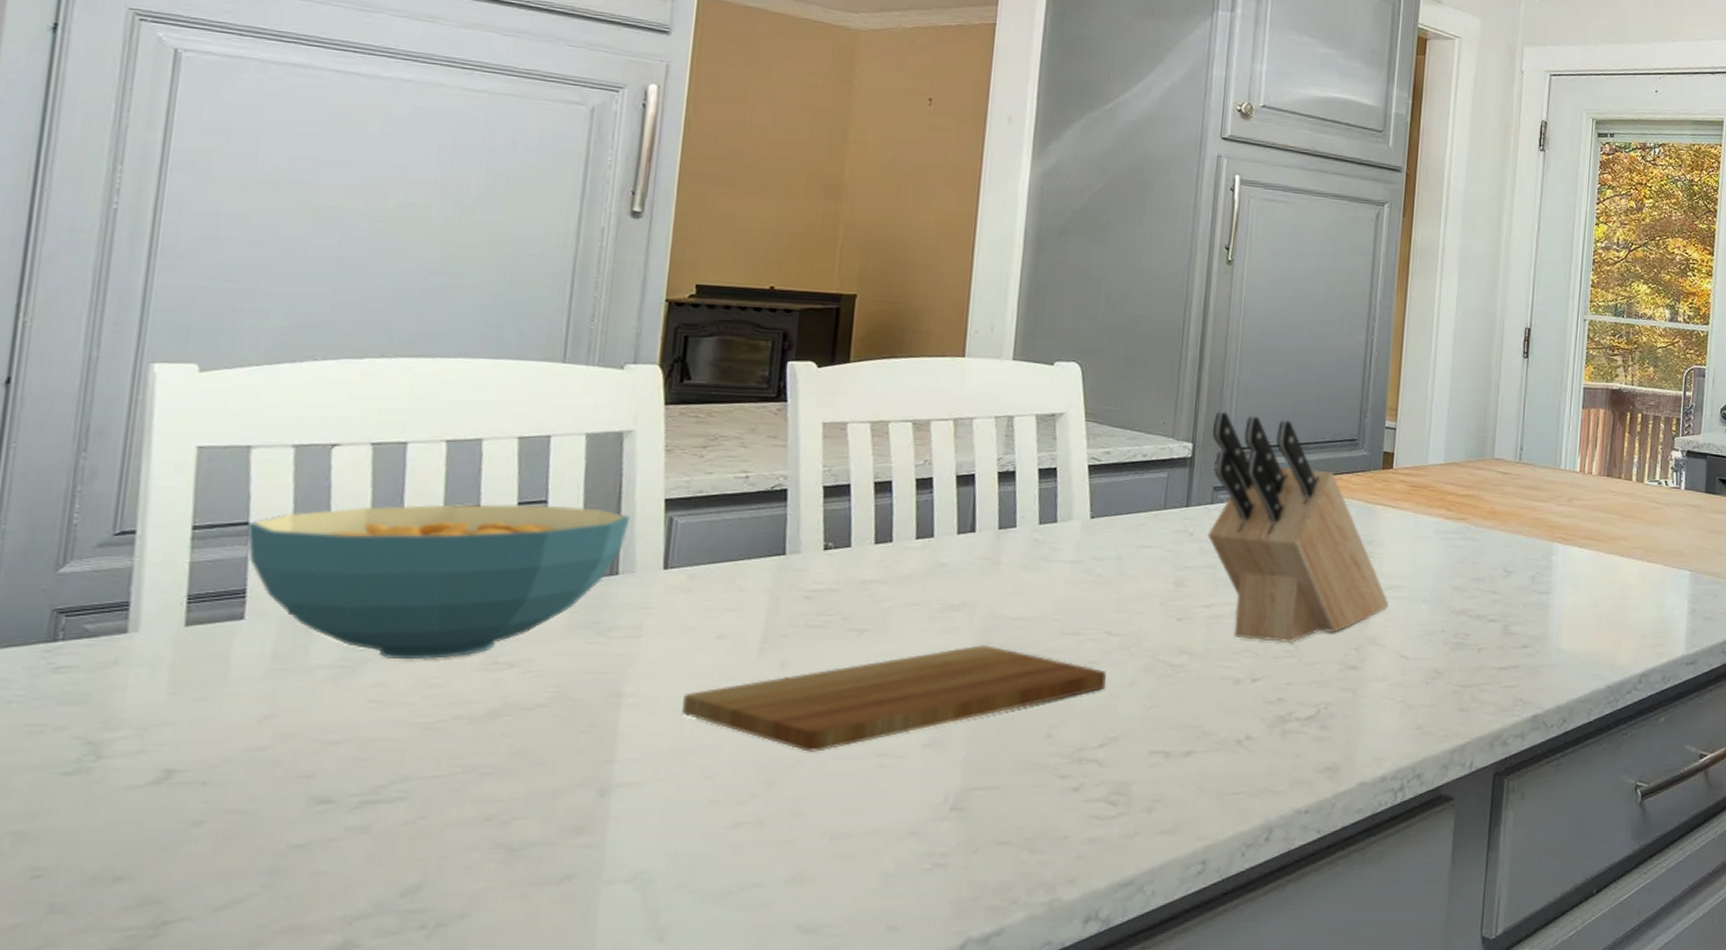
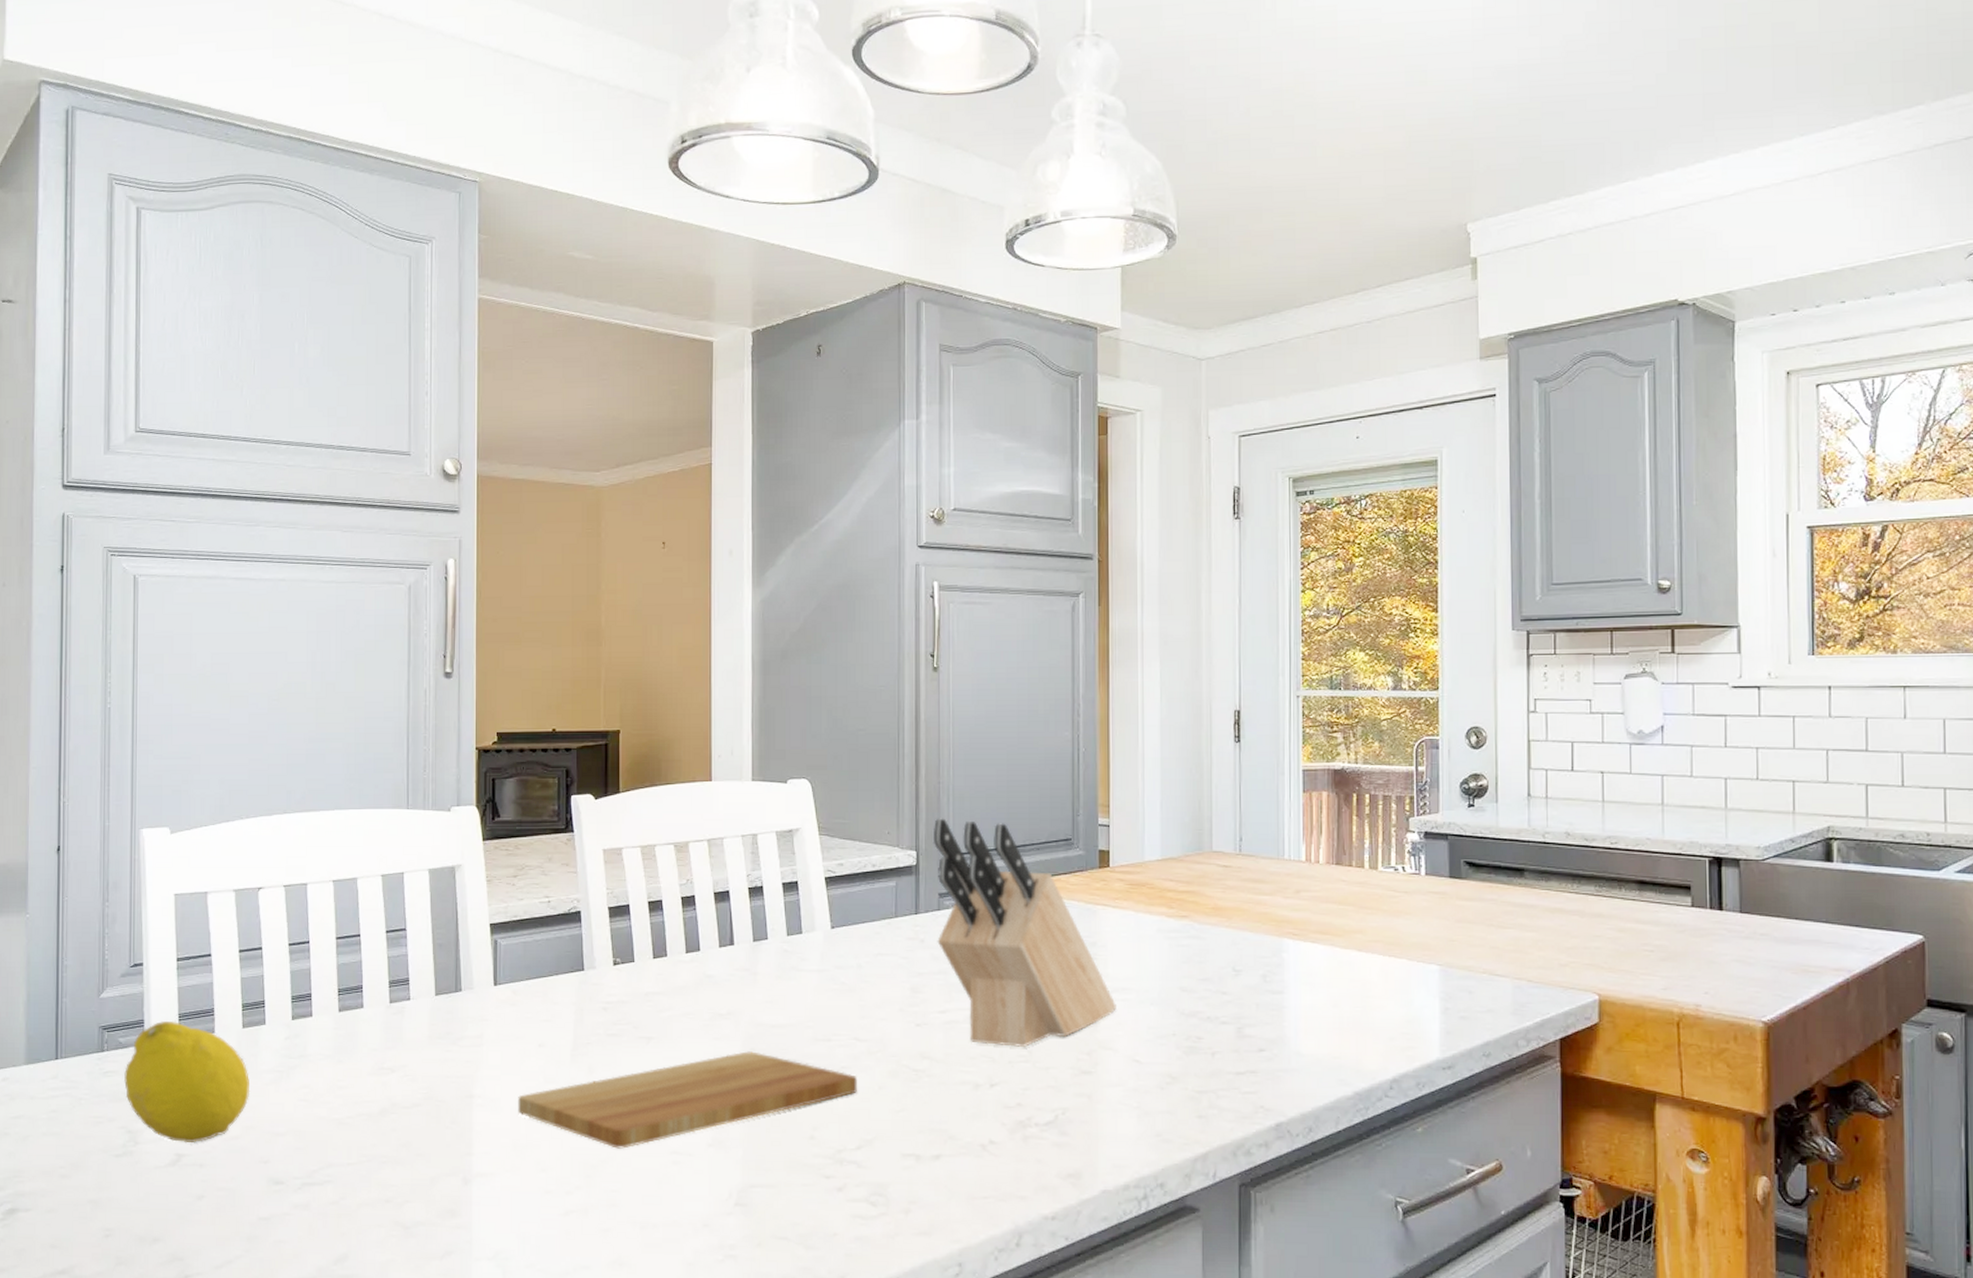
fruit: none [87,603,293,756] -> present [124,1020,250,1144]
cereal bowl: present [247,503,631,660] -> none [211,932,466,1066]

